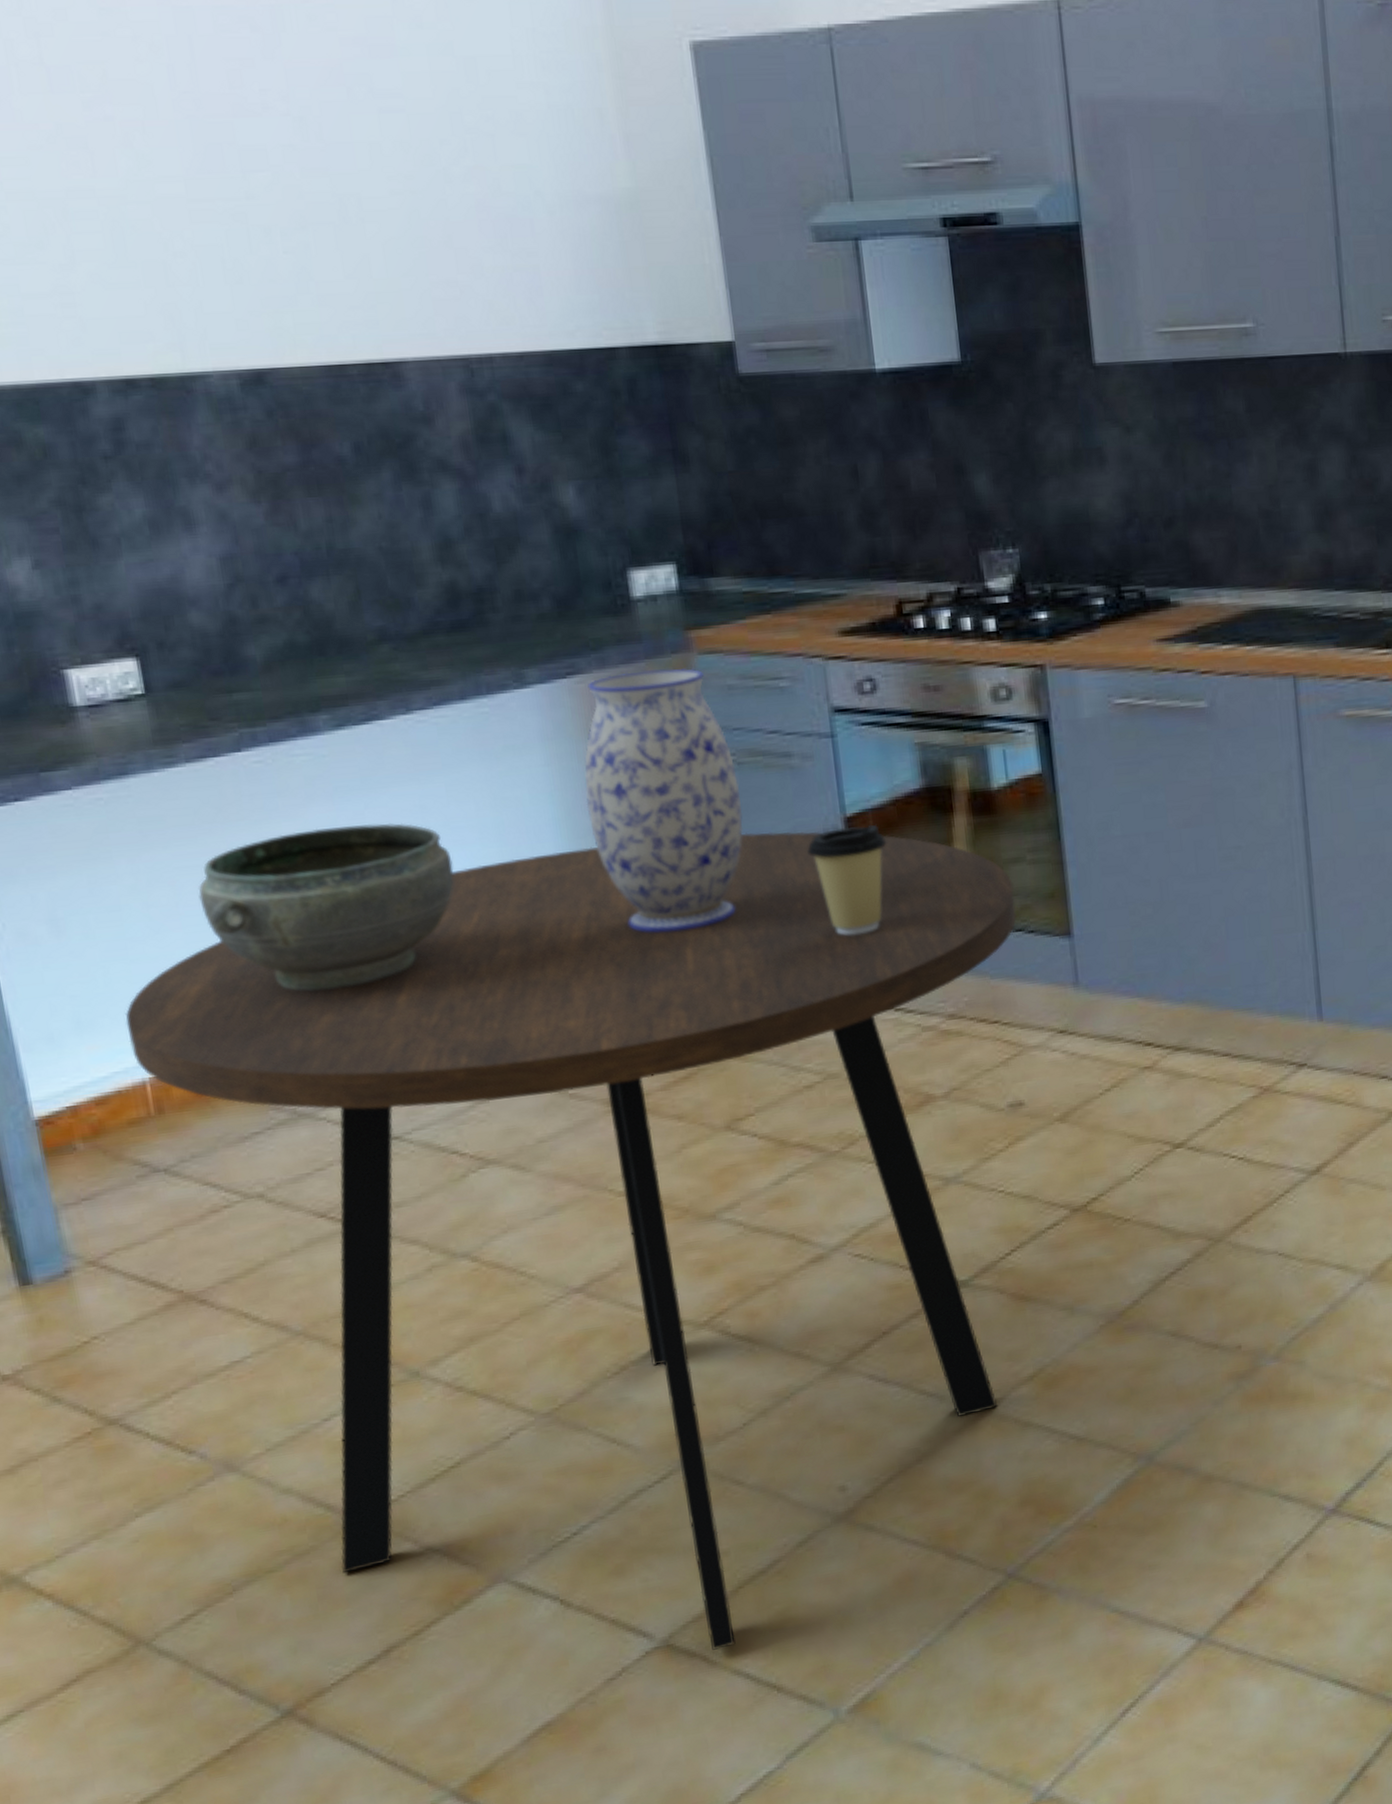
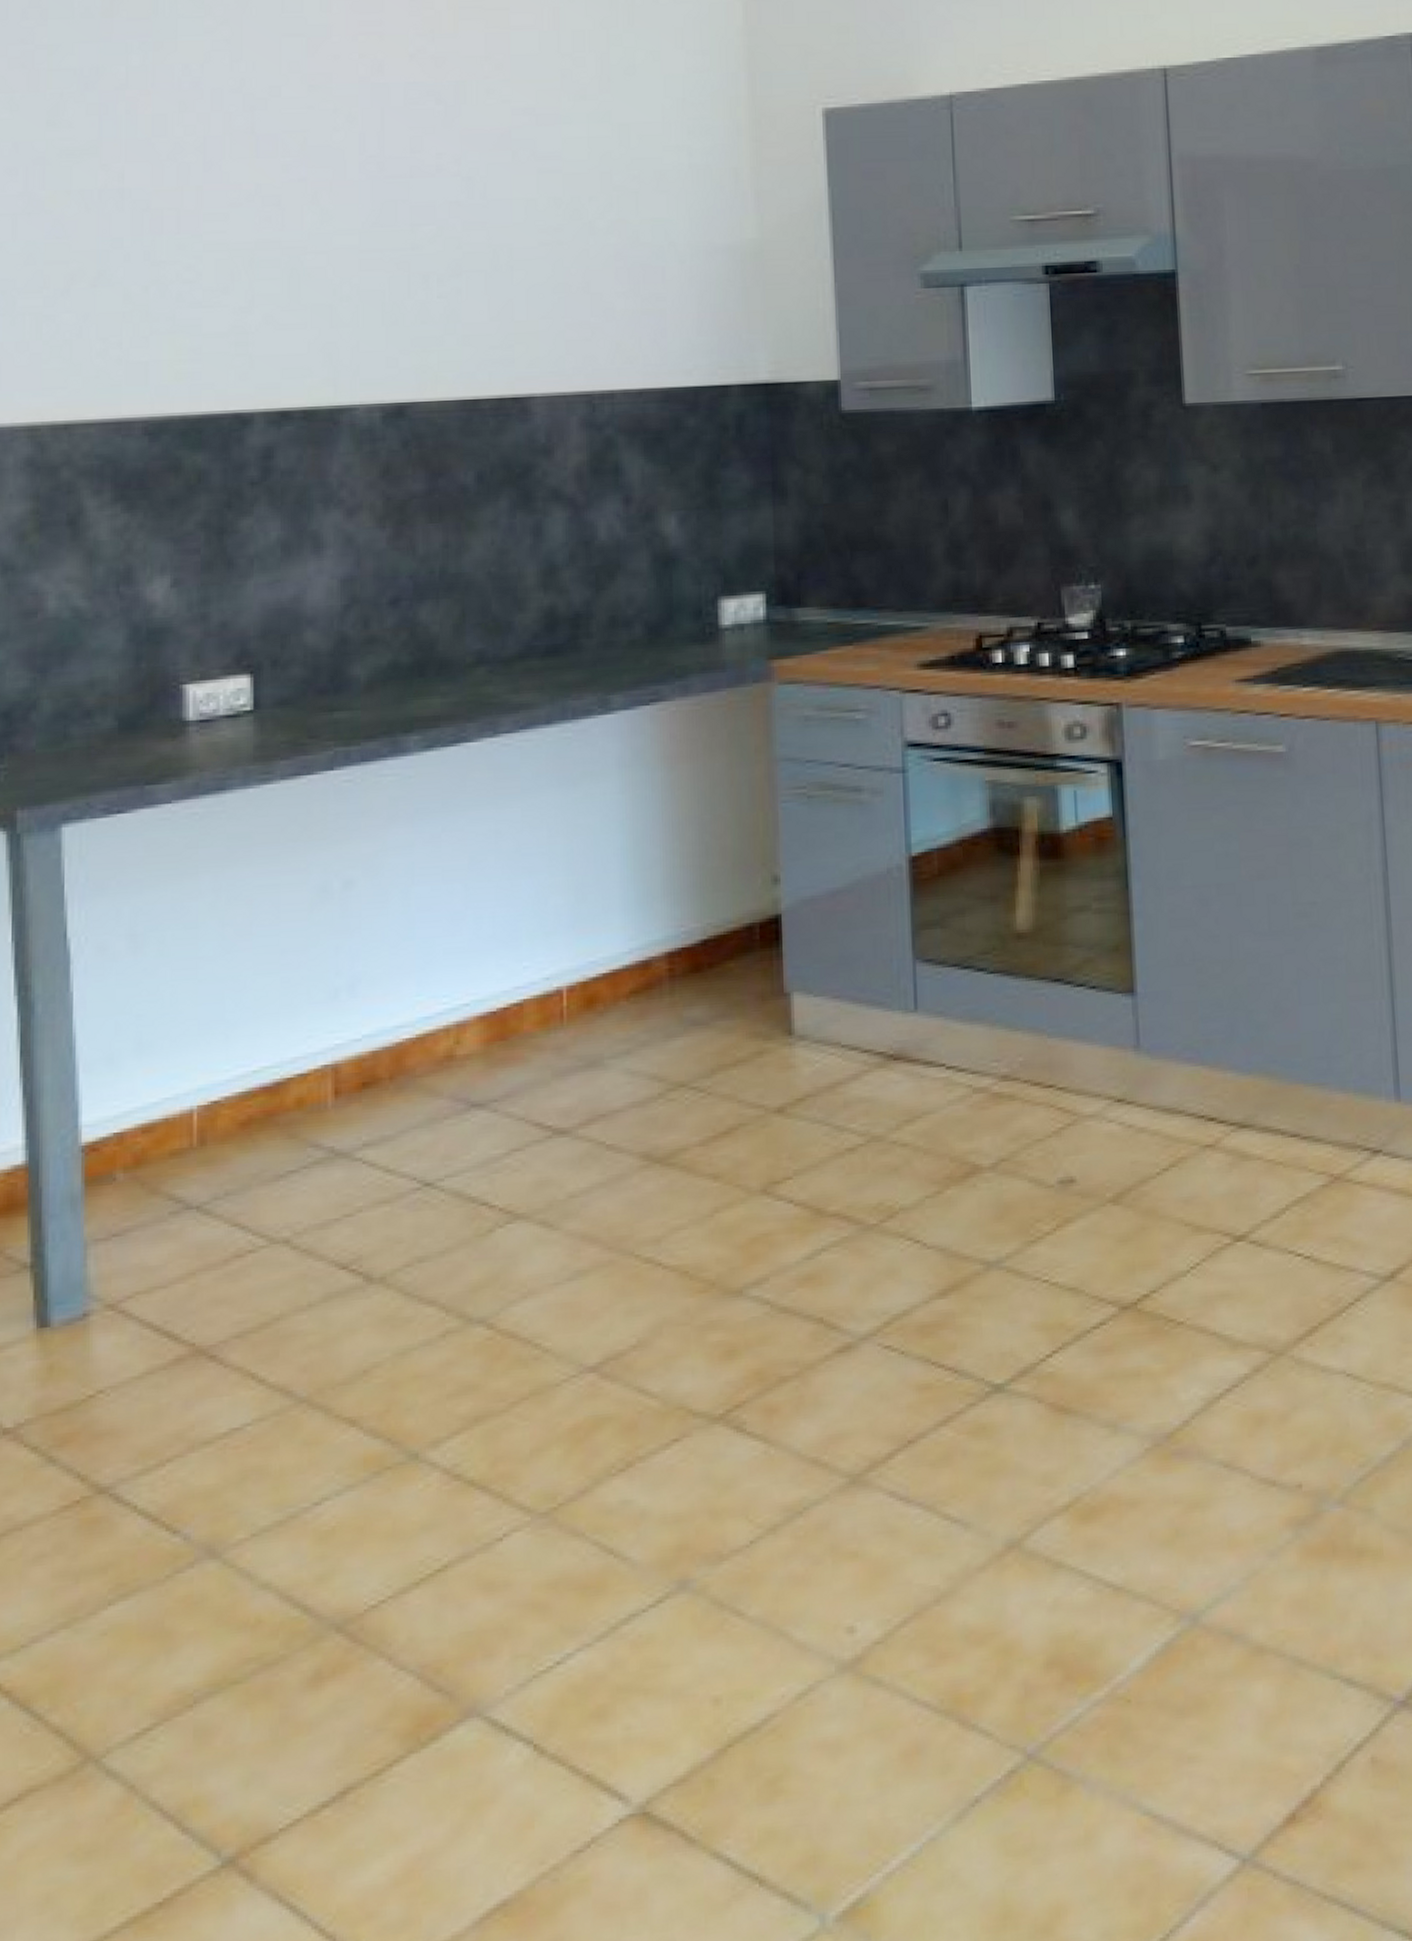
dining table: present [124,832,1017,1650] -> none [184,869,1078,1824]
bowl: present [198,822,454,991] -> none [273,847,519,1020]
vase: present [584,668,744,933] -> none [655,698,809,973]
coffee cup: present [807,824,887,935] -> none [869,865,950,983]

